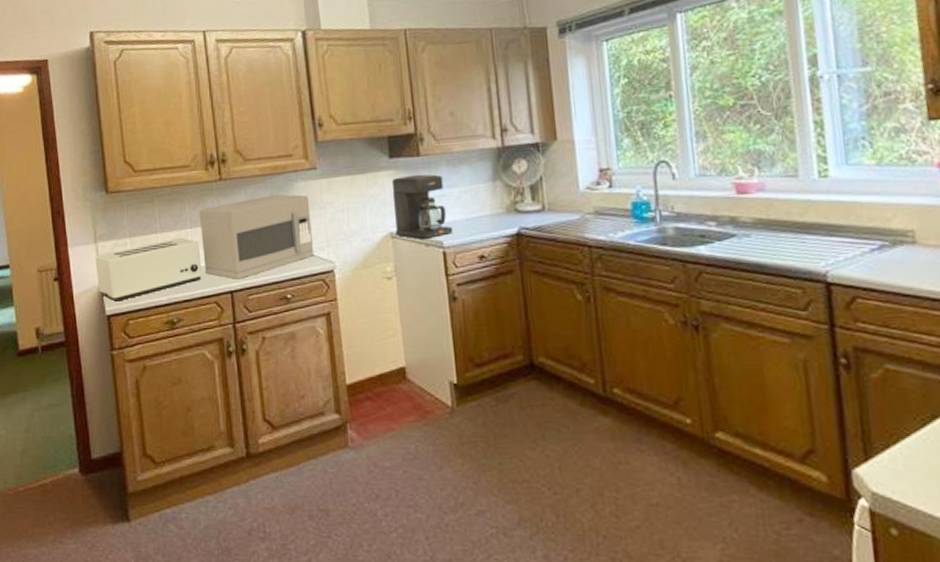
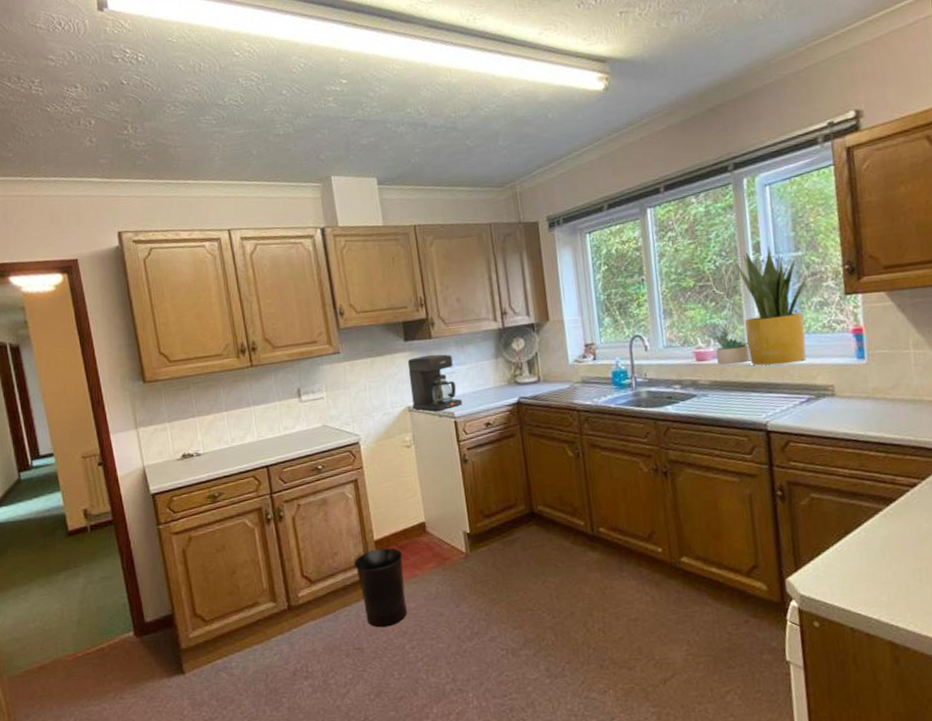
toaster: present [95,238,202,302] -> none [137,420,239,481]
microwave: present [199,194,314,279] -> none [233,377,341,455]
waste bin: none [323,394,381,488] -> present [354,547,407,628]
succulent plant: none [758,154,805,200] -> present [714,327,750,365]
planter: none [783,59,883,203] -> present [733,246,811,366]

